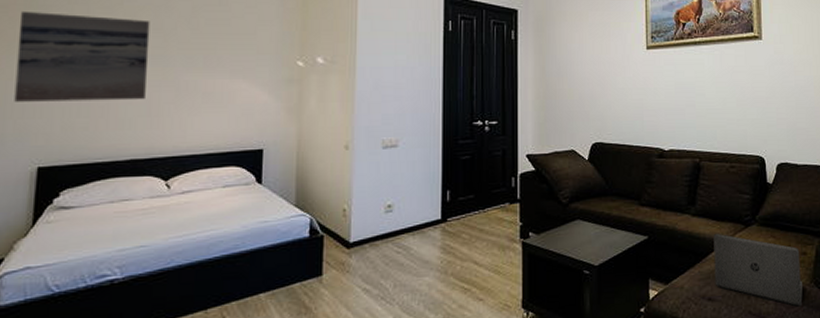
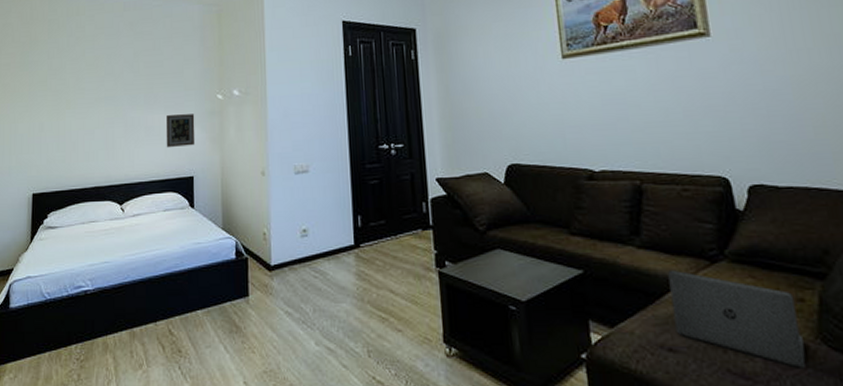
wall art: present [14,10,150,102] -> none [16,67,104,141]
picture frame: none [229,81,268,118] -> present [165,114,195,148]

